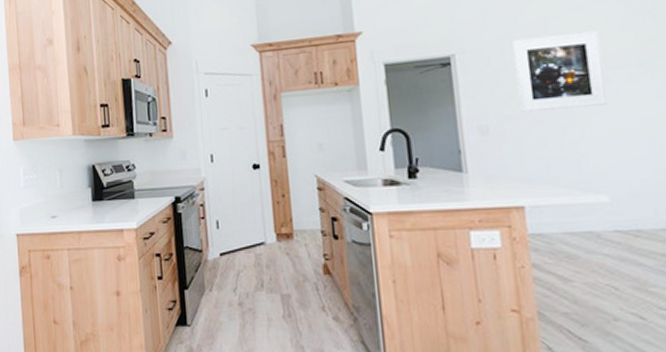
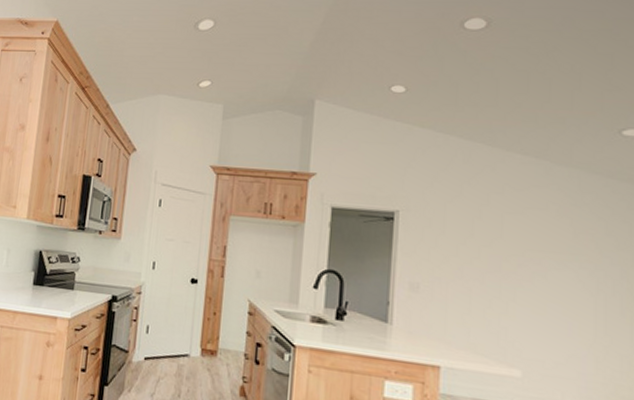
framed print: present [513,30,607,112] -> none [453,207,537,285]

